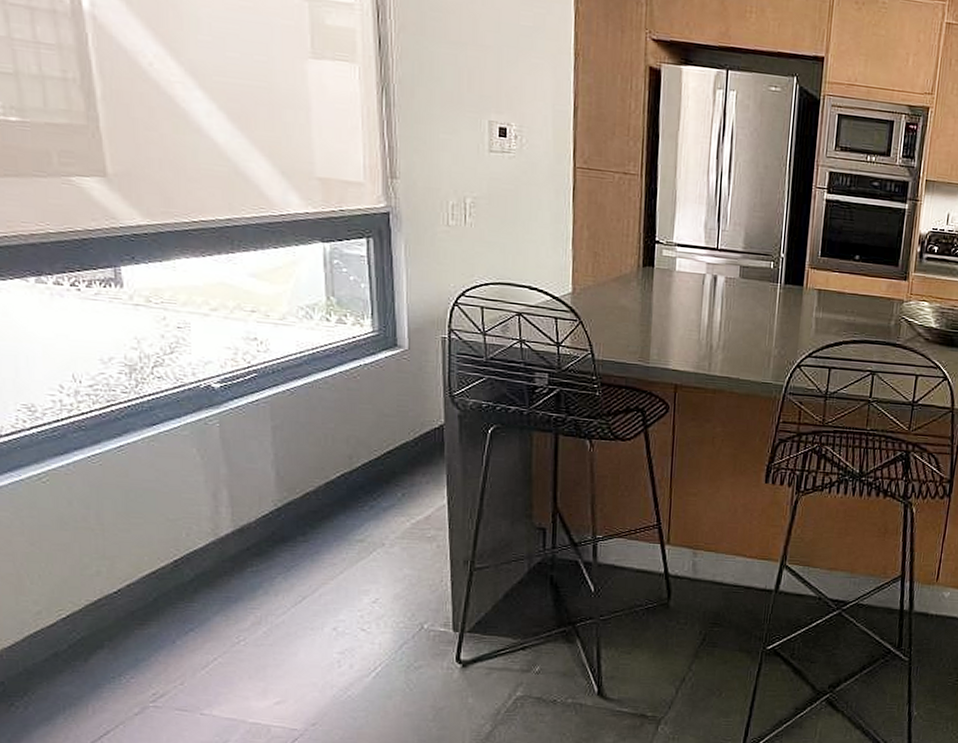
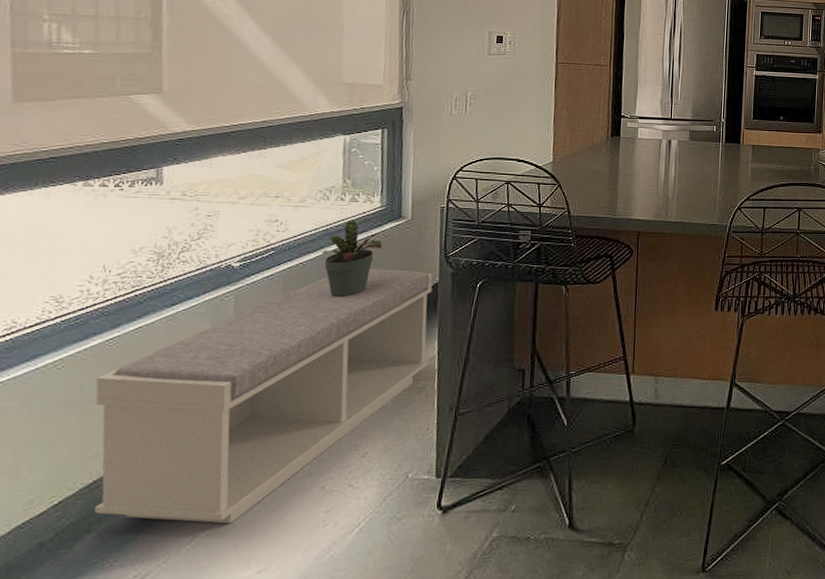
bench: none [85,402,439,655] -> present [94,268,433,524]
potted plant: none [310,344,378,431] -> present [322,220,383,296]

